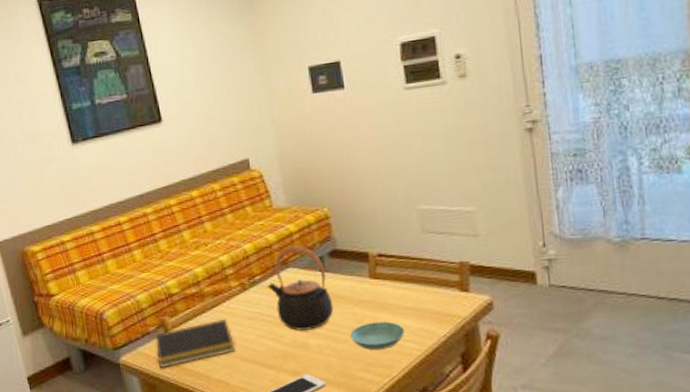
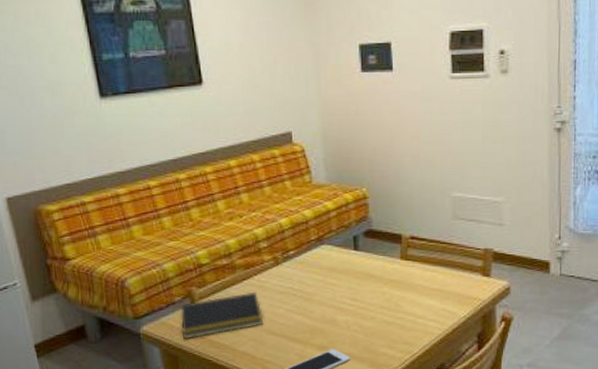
teapot: present [267,245,334,331] -> none [300,223,364,306]
saucer: present [349,321,405,351] -> none [377,301,429,328]

